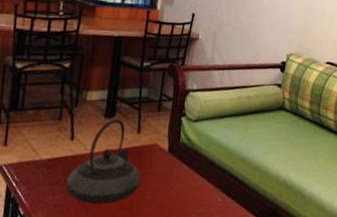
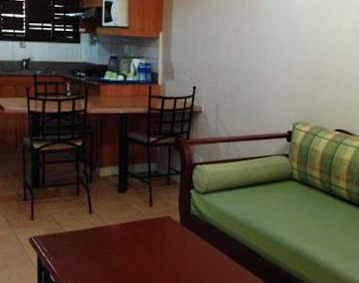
teapot: present [65,118,141,204] -> none [89,193,157,273]

